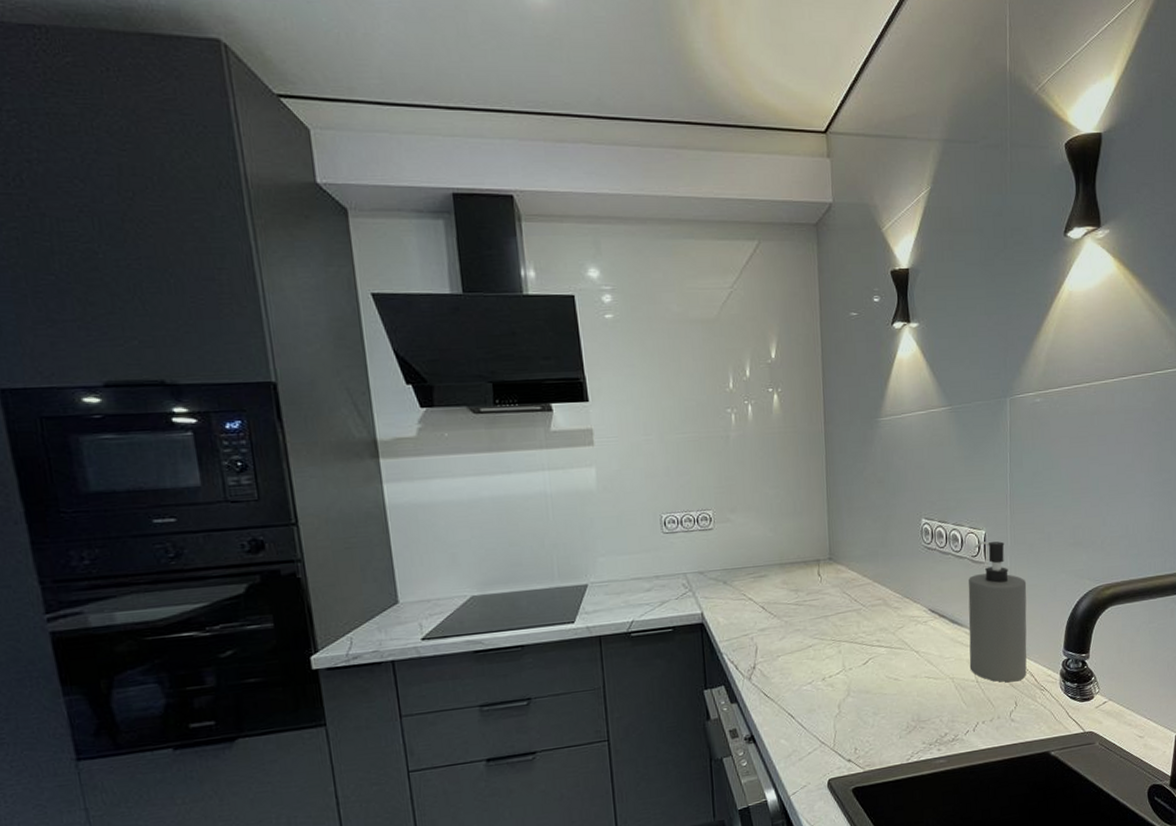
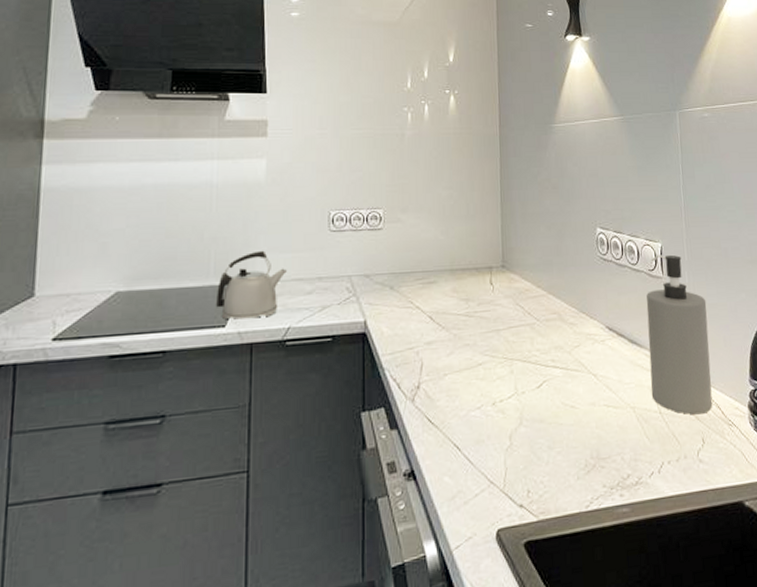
kettle: none [563,554,625,617] -> present [216,250,287,320]

